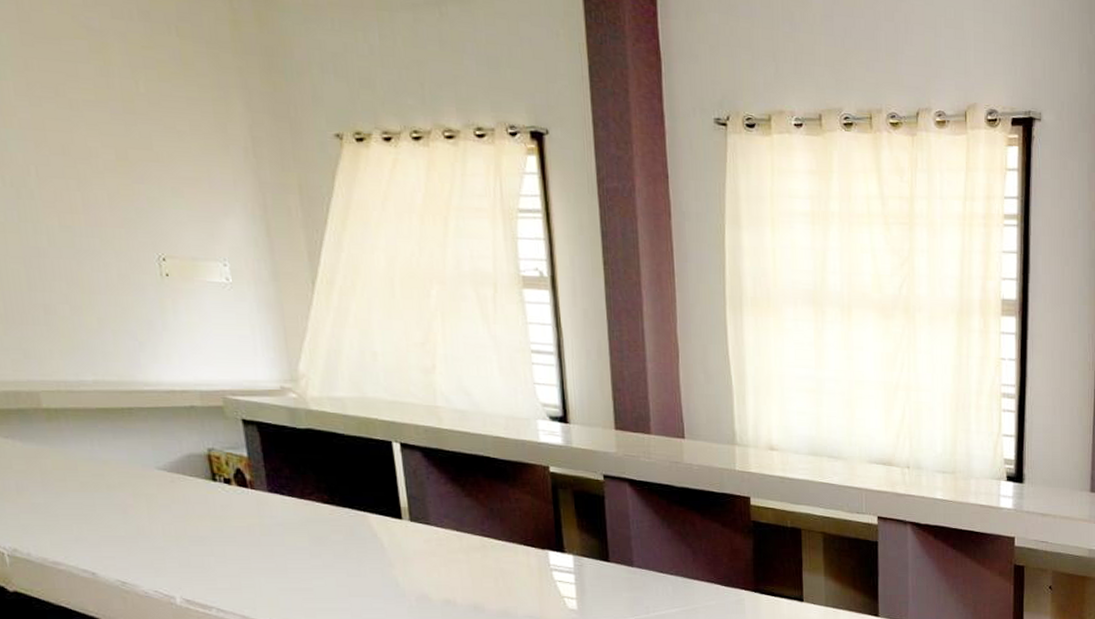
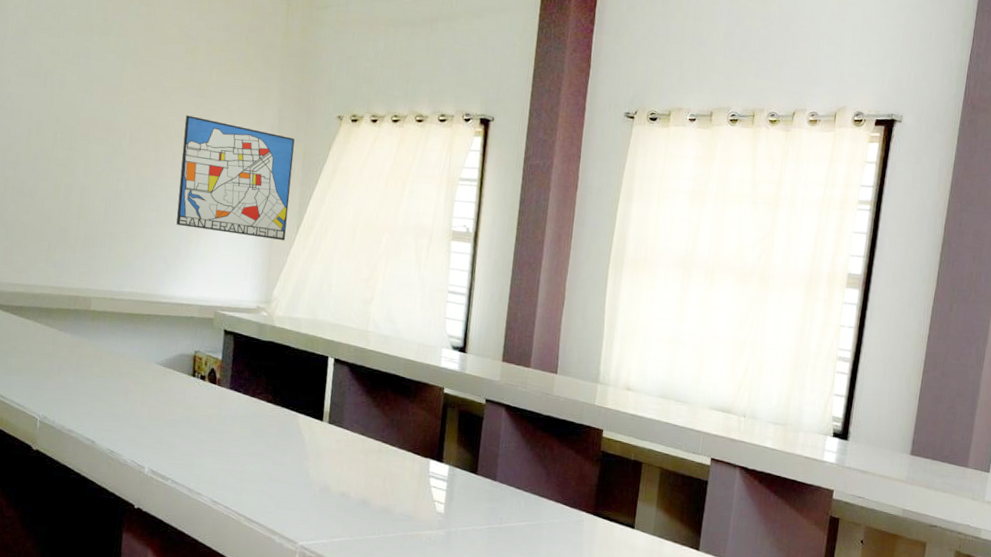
wall art: none [113,139,300,301] -> present [176,115,295,241]

